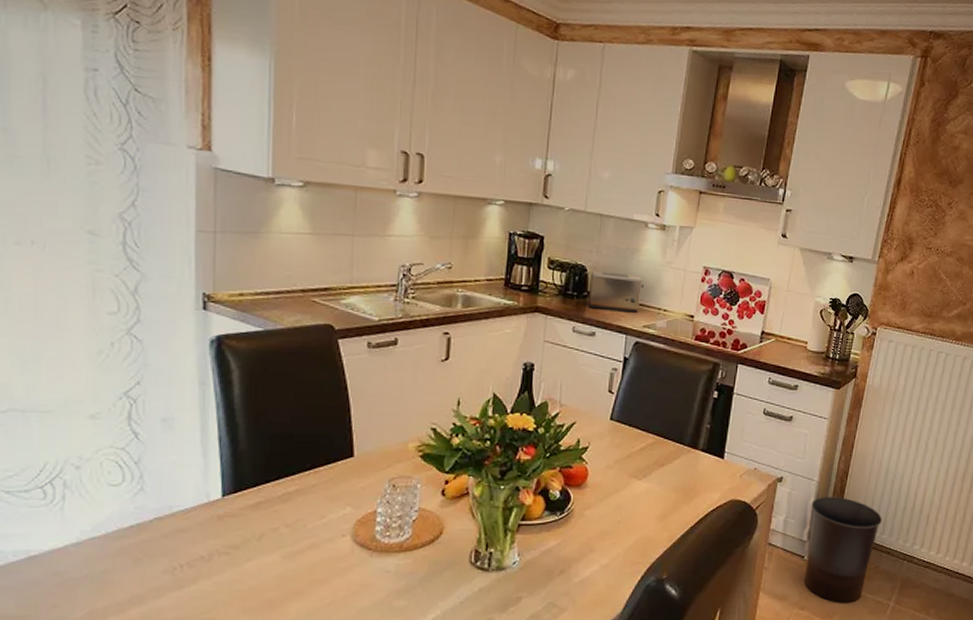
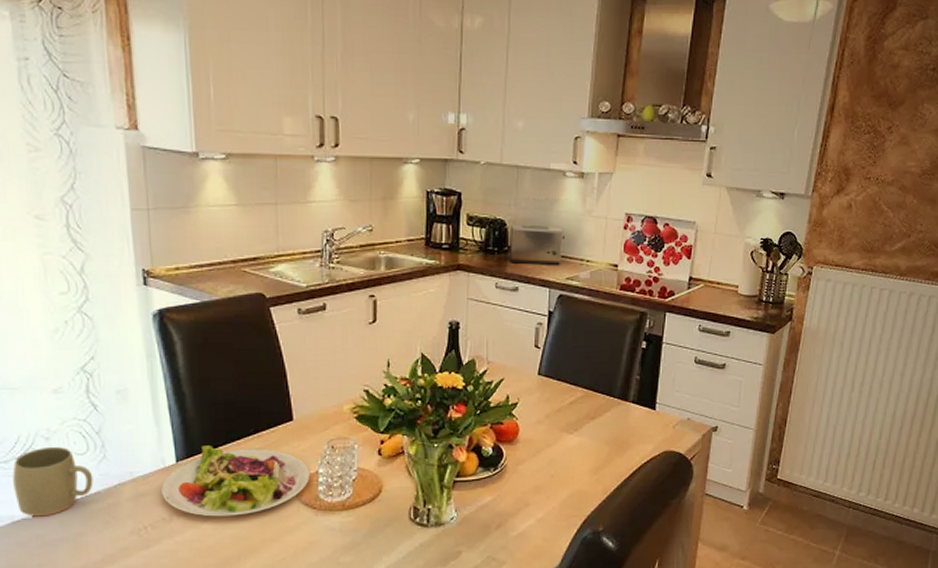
mug: none [33,475,127,552] -> present [12,446,94,517]
salad plate: none [203,480,368,556] -> present [161,445,311,517]
waste bin: present [803,497,882,603] -> none [743,445,824,553]

